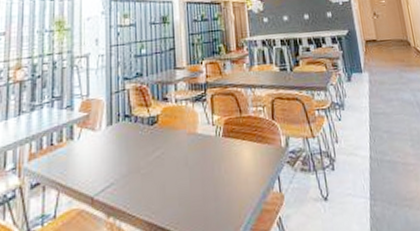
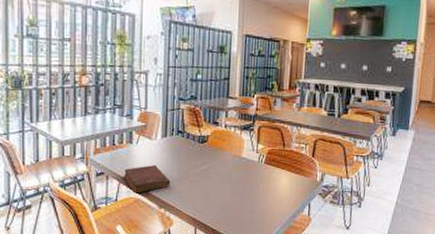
diary: none [63,160,119,204] -> present [123,164,171,194]

